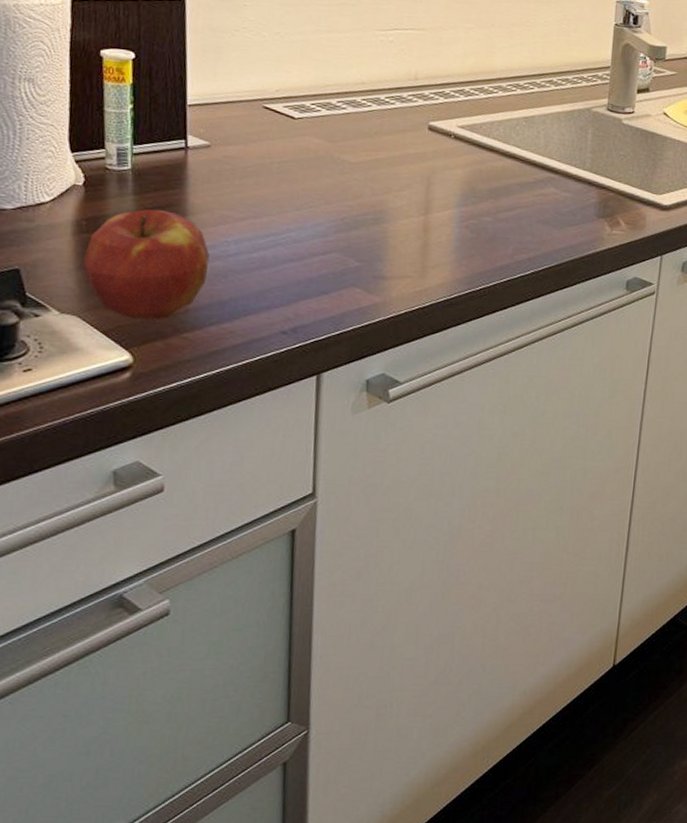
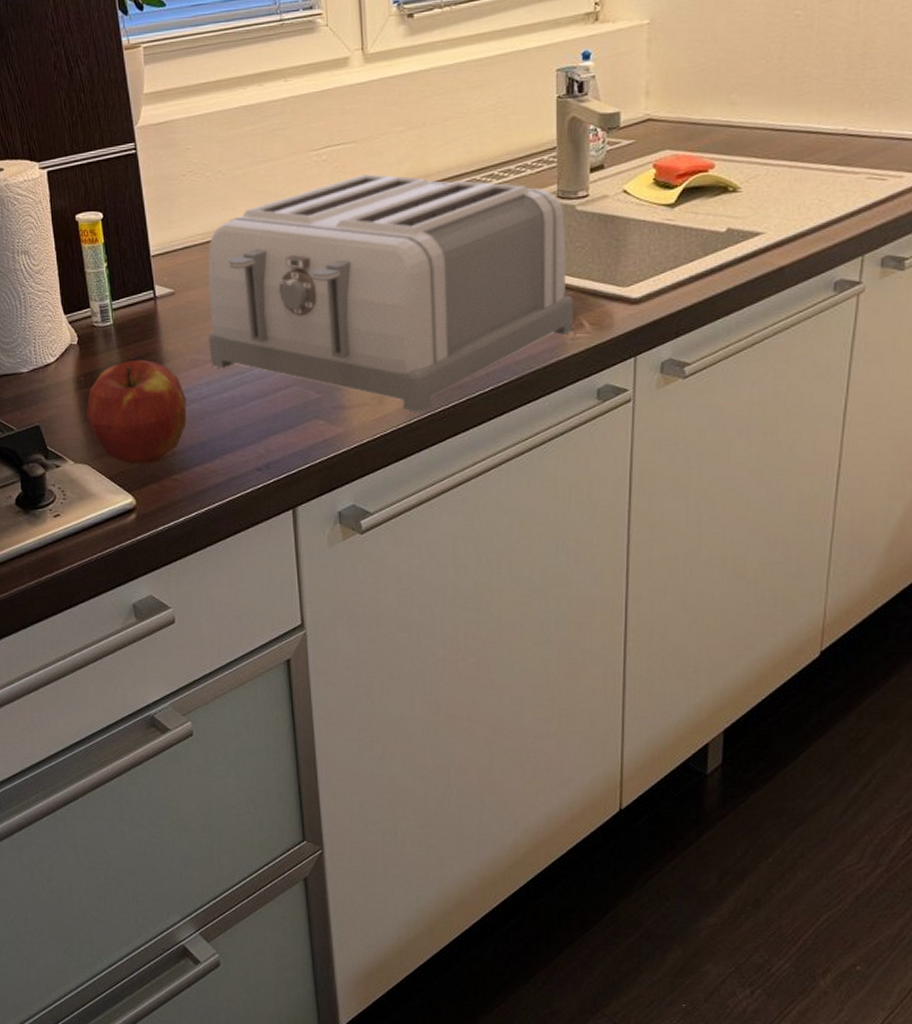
toaster: none [243,60,613,288] -> present [208,174,573,412]

